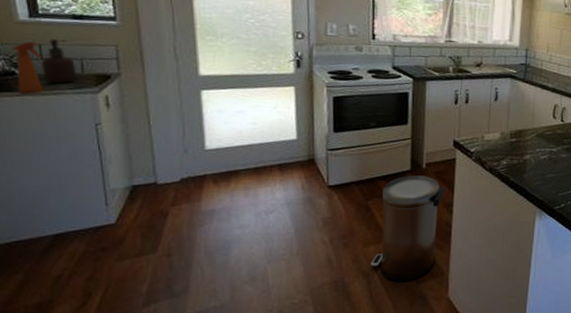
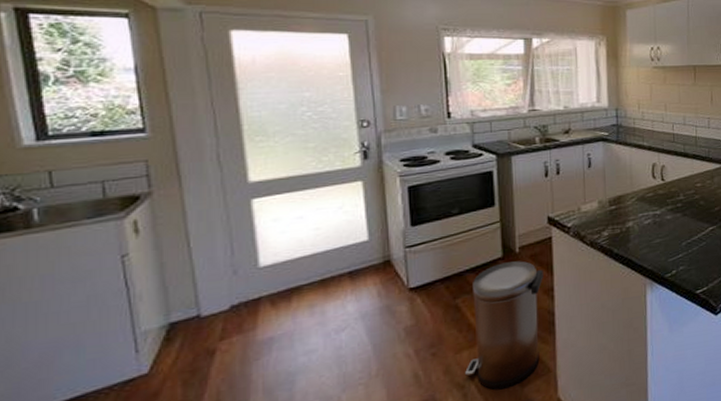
spray bottle: present [12,42,44,95] -> none [13,169,55,232]
soap dispenser: present [41,39,77,85] -> none [52,161,97,215]

